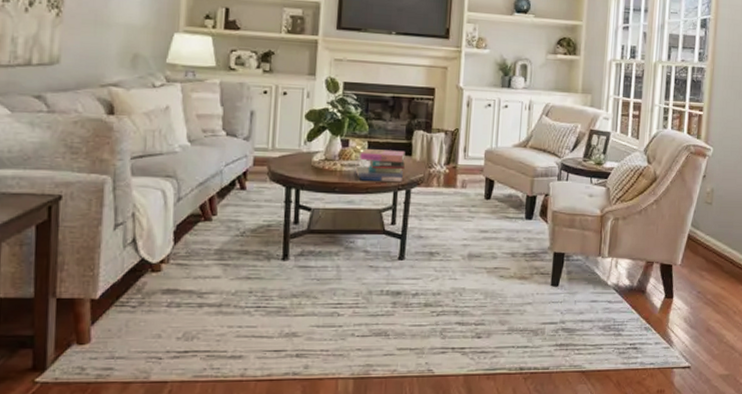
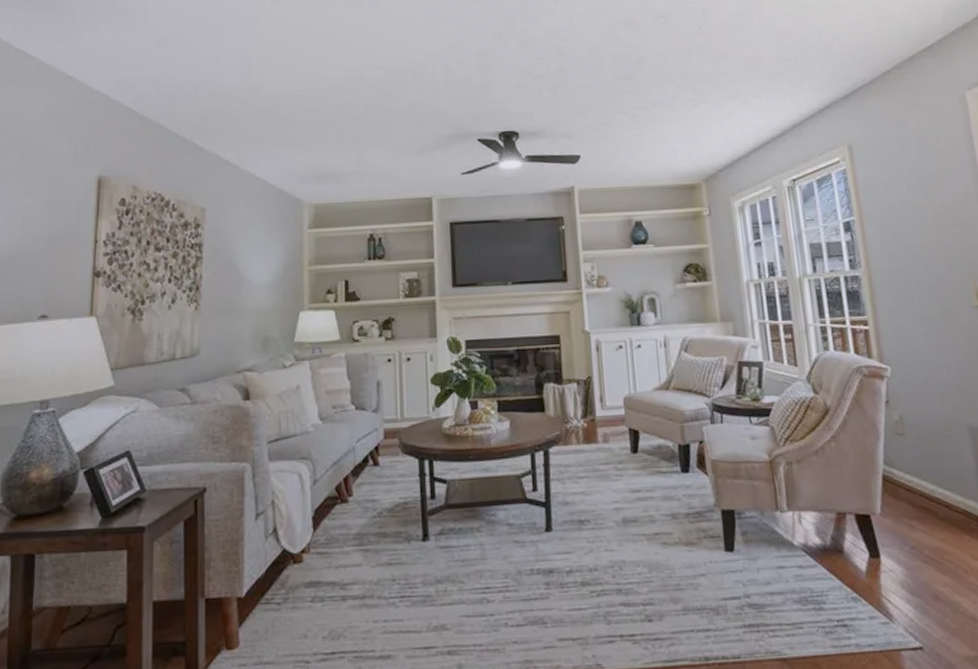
books: present [355,148,406,182] -> none [487,407,539,444]

